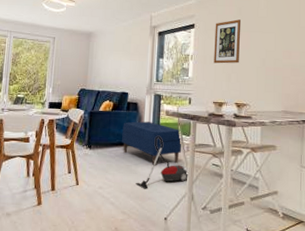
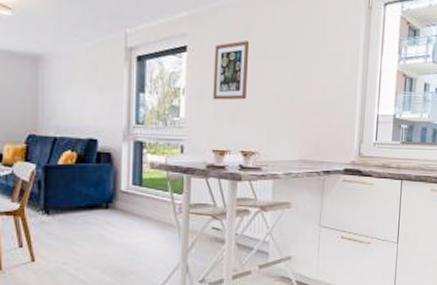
bench: present [122,121,183,166] -> none [92,177,173,233]
vacuum cleaner: present [136,136,189,189] -> none [113,196,182,262]

